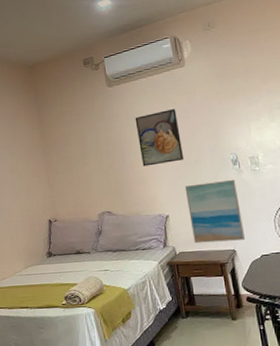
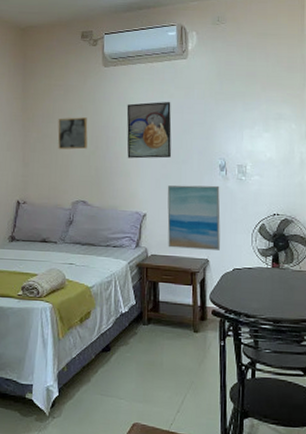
wall art: none [74,135,104,169] -> present [58,117,88,150]

